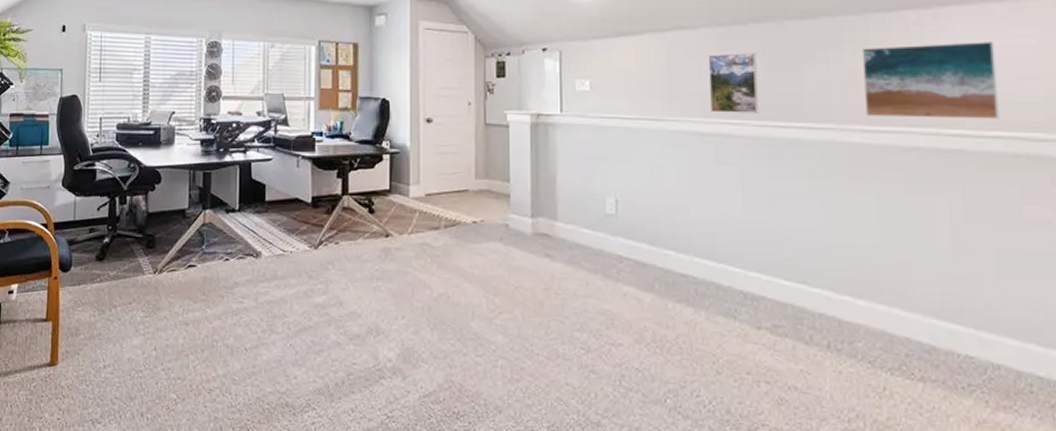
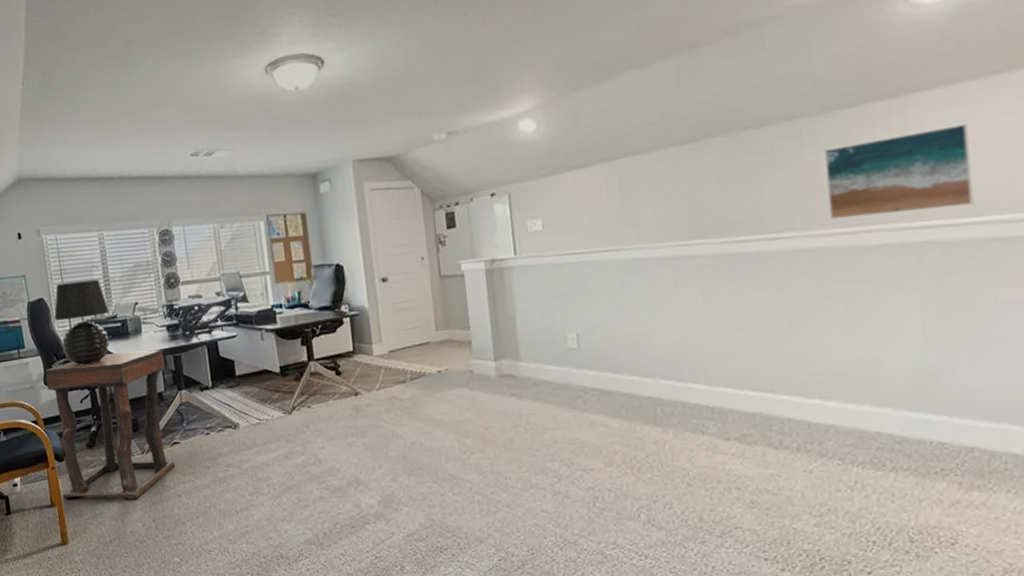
side table: none [60,162,193,323] -> present [45,349,176,500]
table lamp: none [84,82,144,171] -> present [54,278,110,366]
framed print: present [708,53,758,113] -> none [662,169,717,236]

